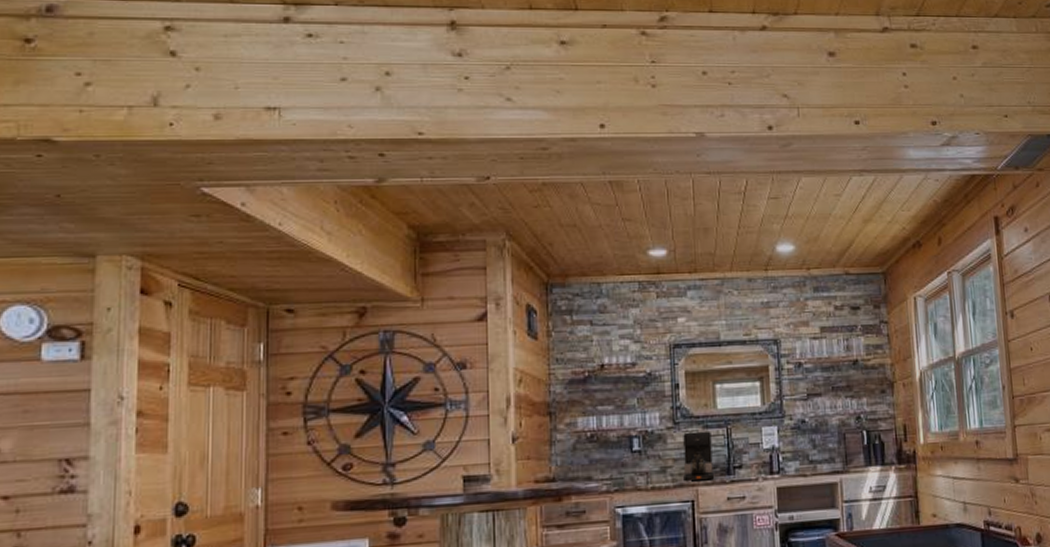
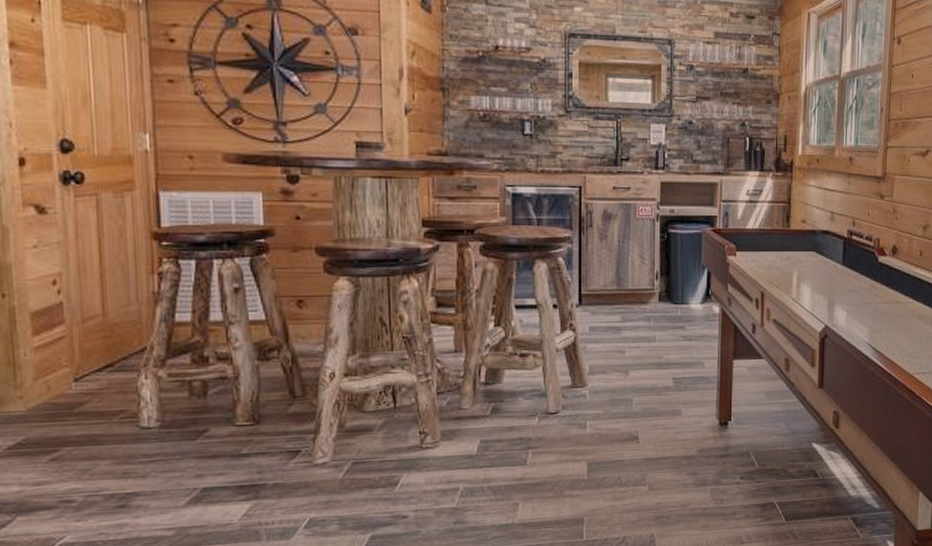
coffee maker: present [683,431,715,482] -> none [572,121,603,169]

